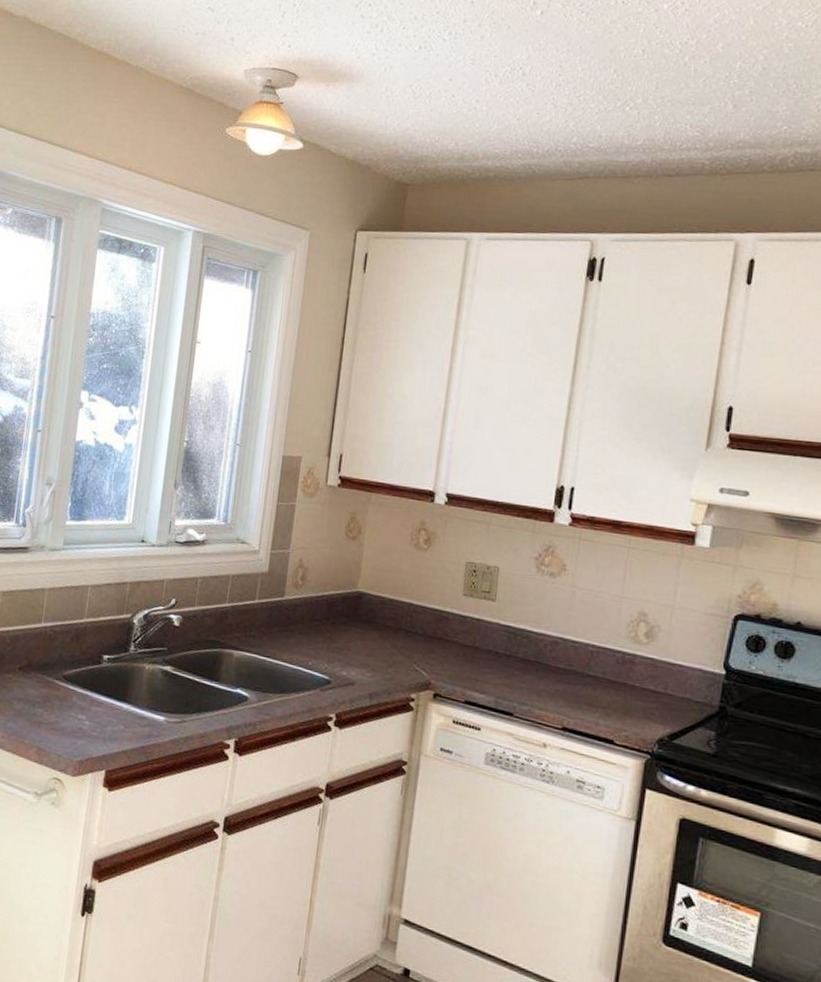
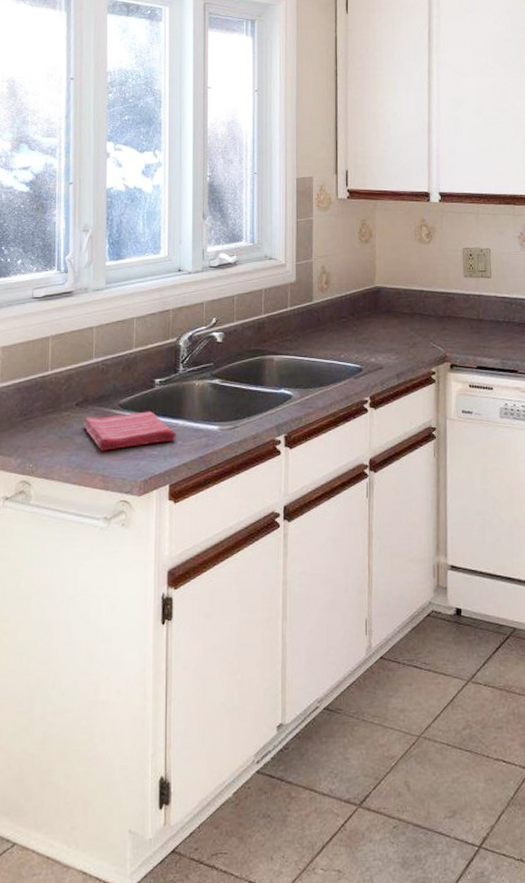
dish towel: none [24,683,119,725] -> present [83,411,176,451]

